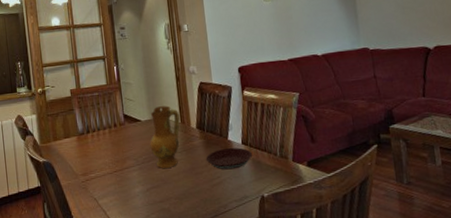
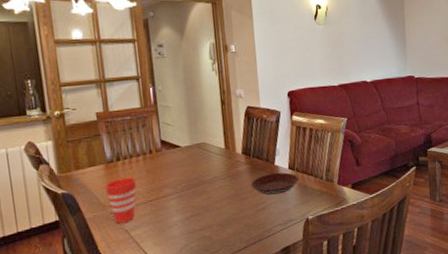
cup: none [77,148,104,192] -> present [105,177,137,224]
ceramic jug: present [150,105,181,169] -> none [190,130,225,197]

